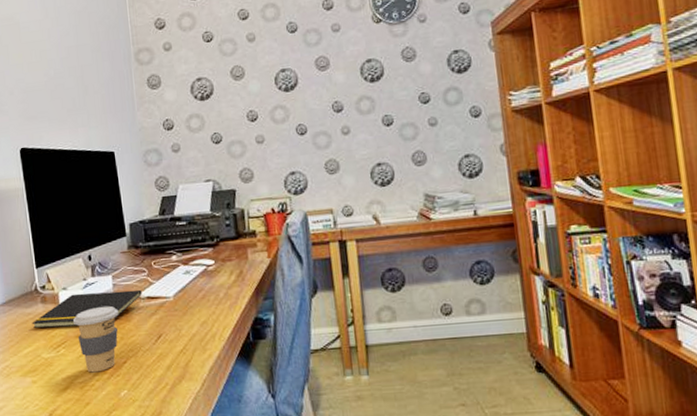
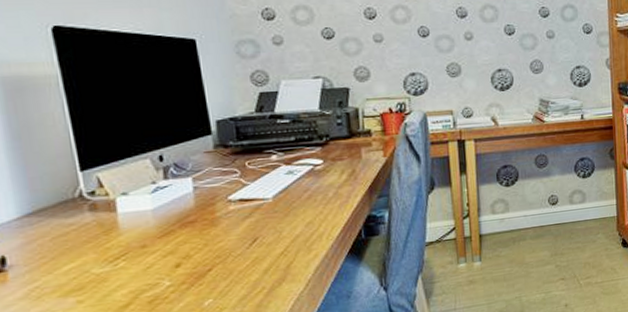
notepad: present [32,289,142,329] -> none [75,191,233,241]
coffee cup: present [72,305,118,373] -> none [136,210,201,285]

